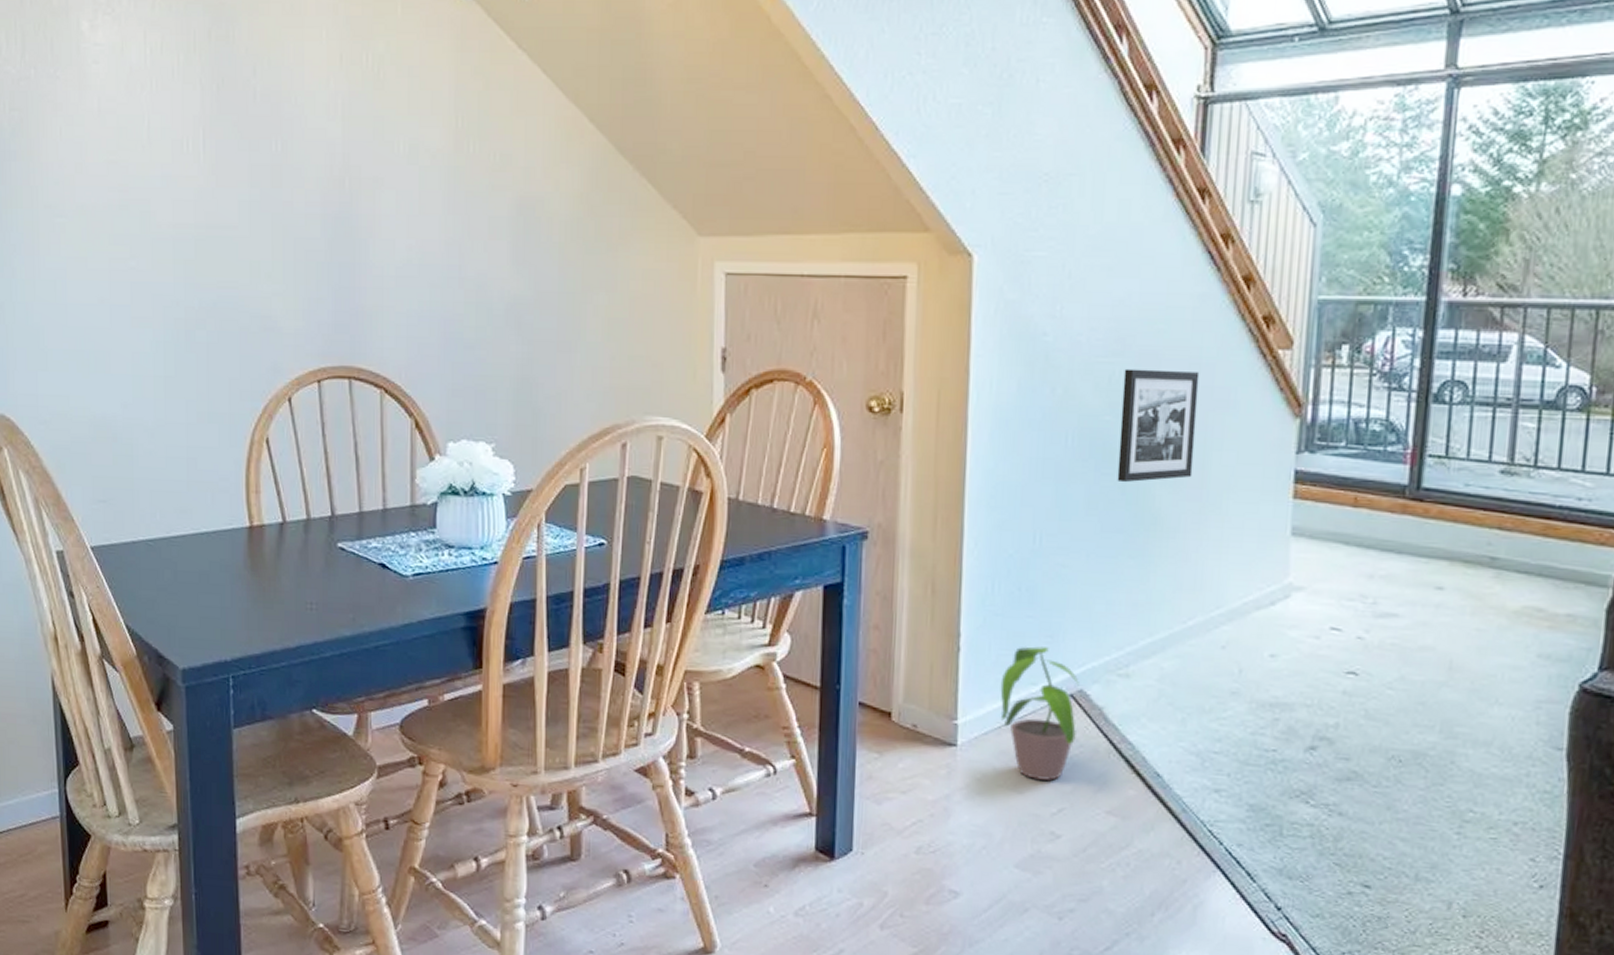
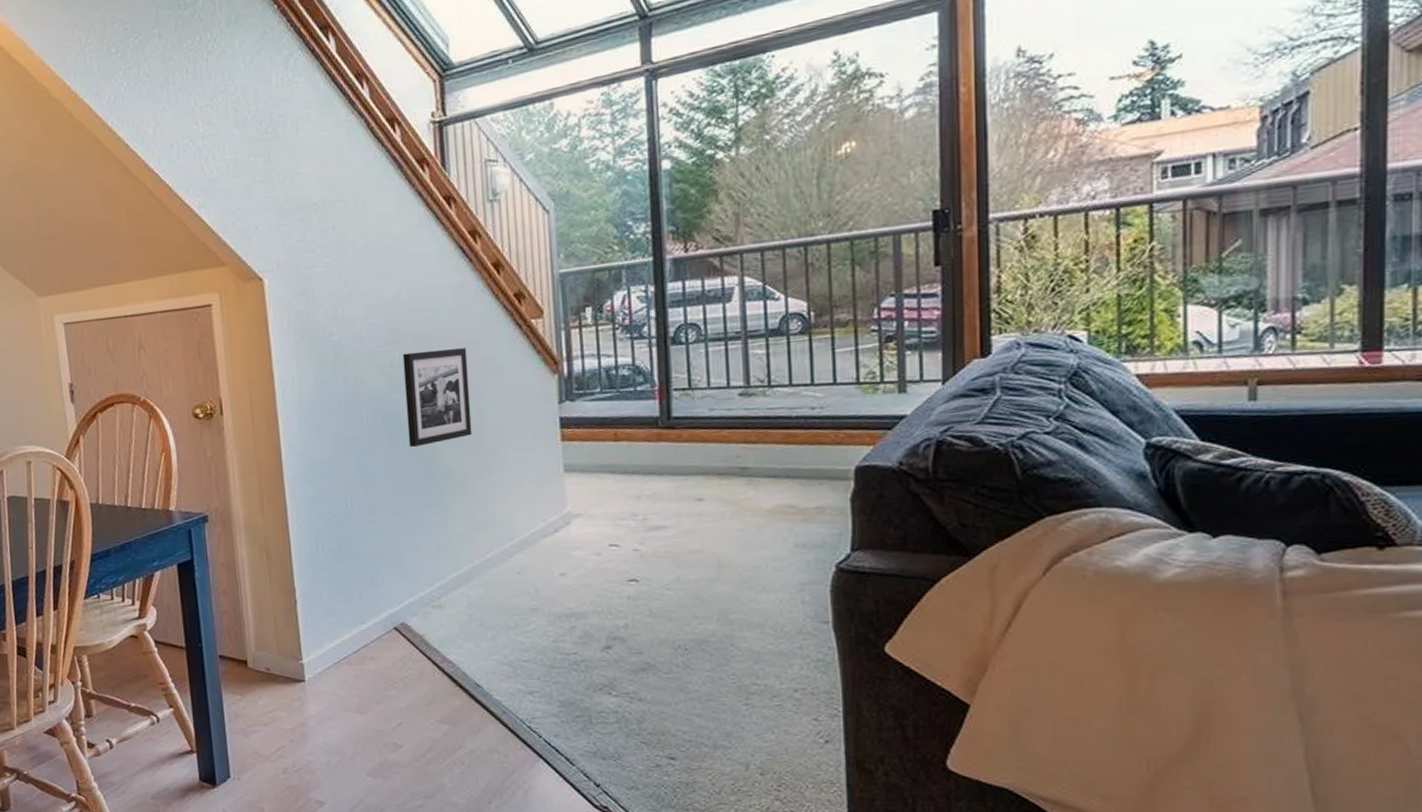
potted plant: present [1000,646,1082,780] -> none [334,591,406,701]

